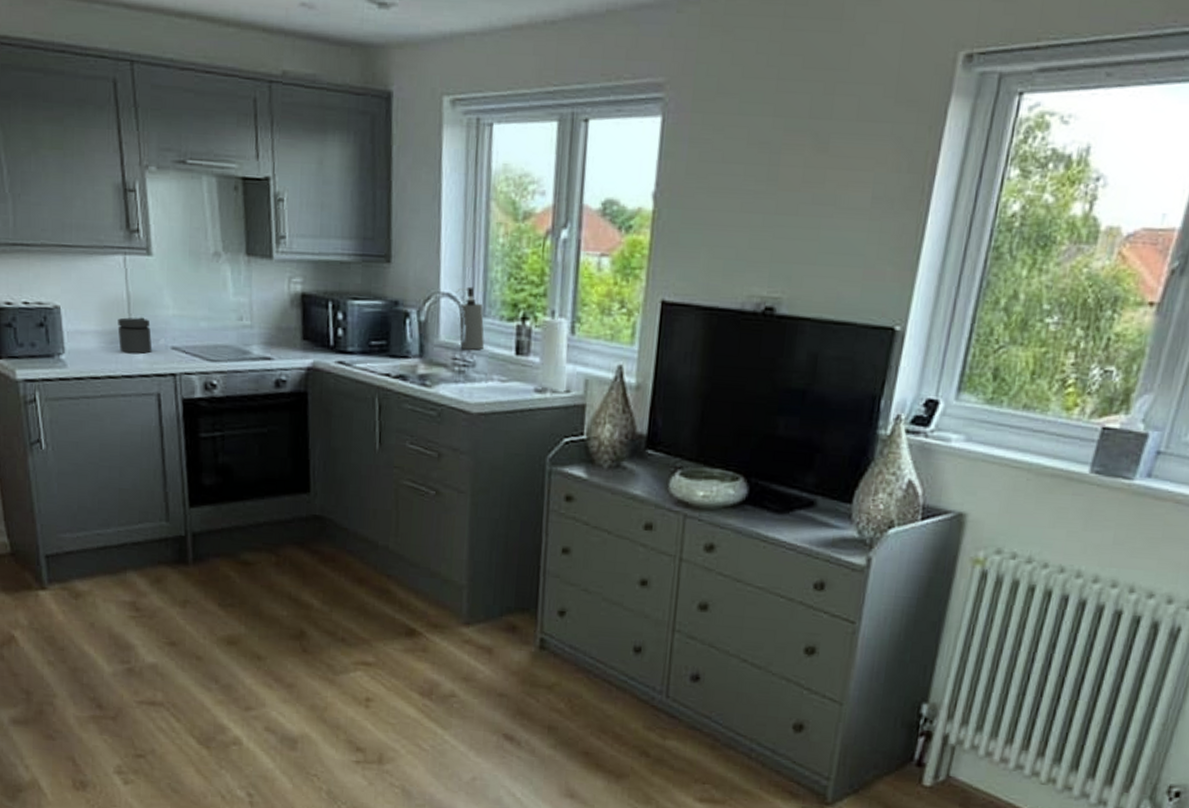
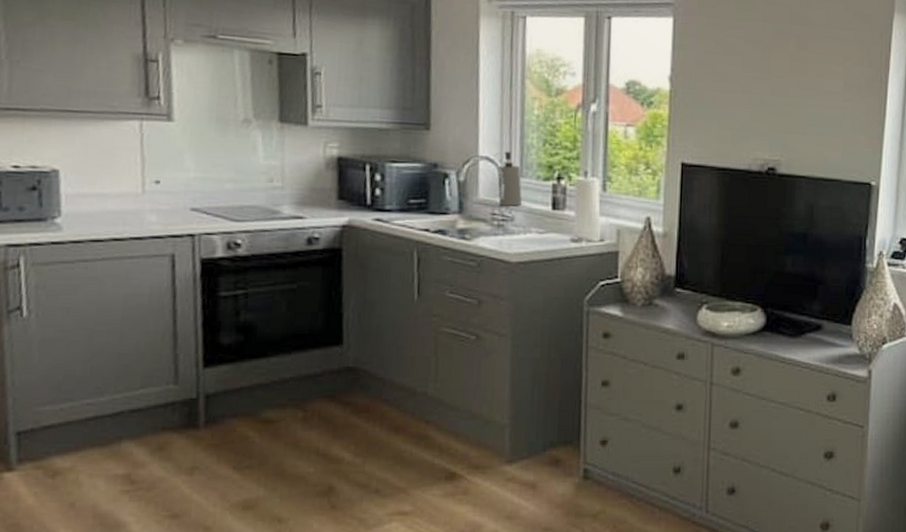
jar: present [117,317,153,354] -> none [128,180,168,216]

